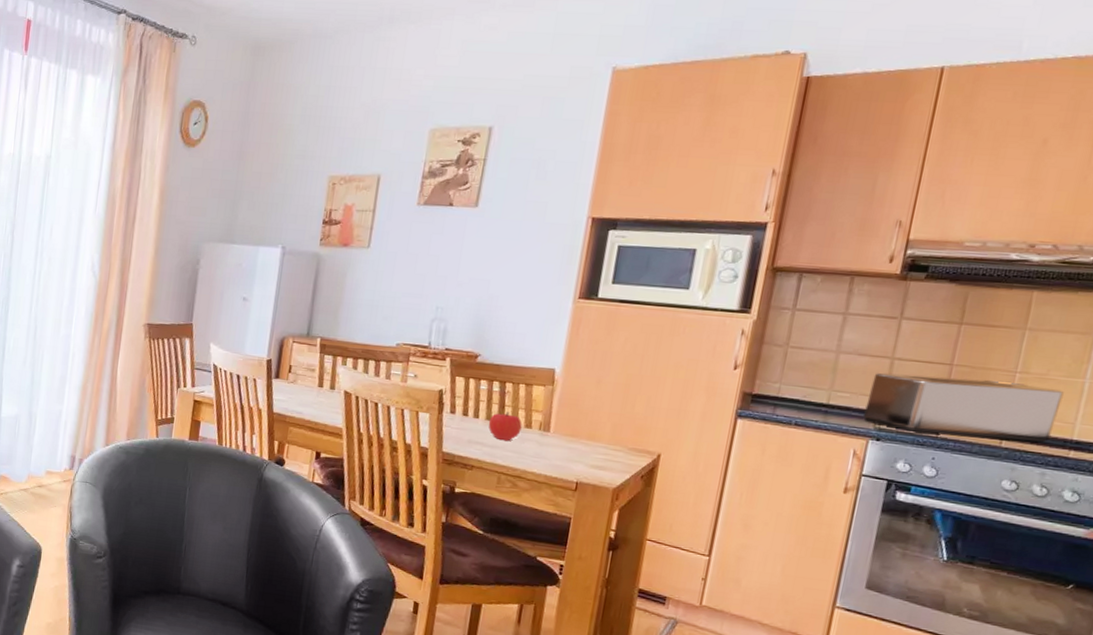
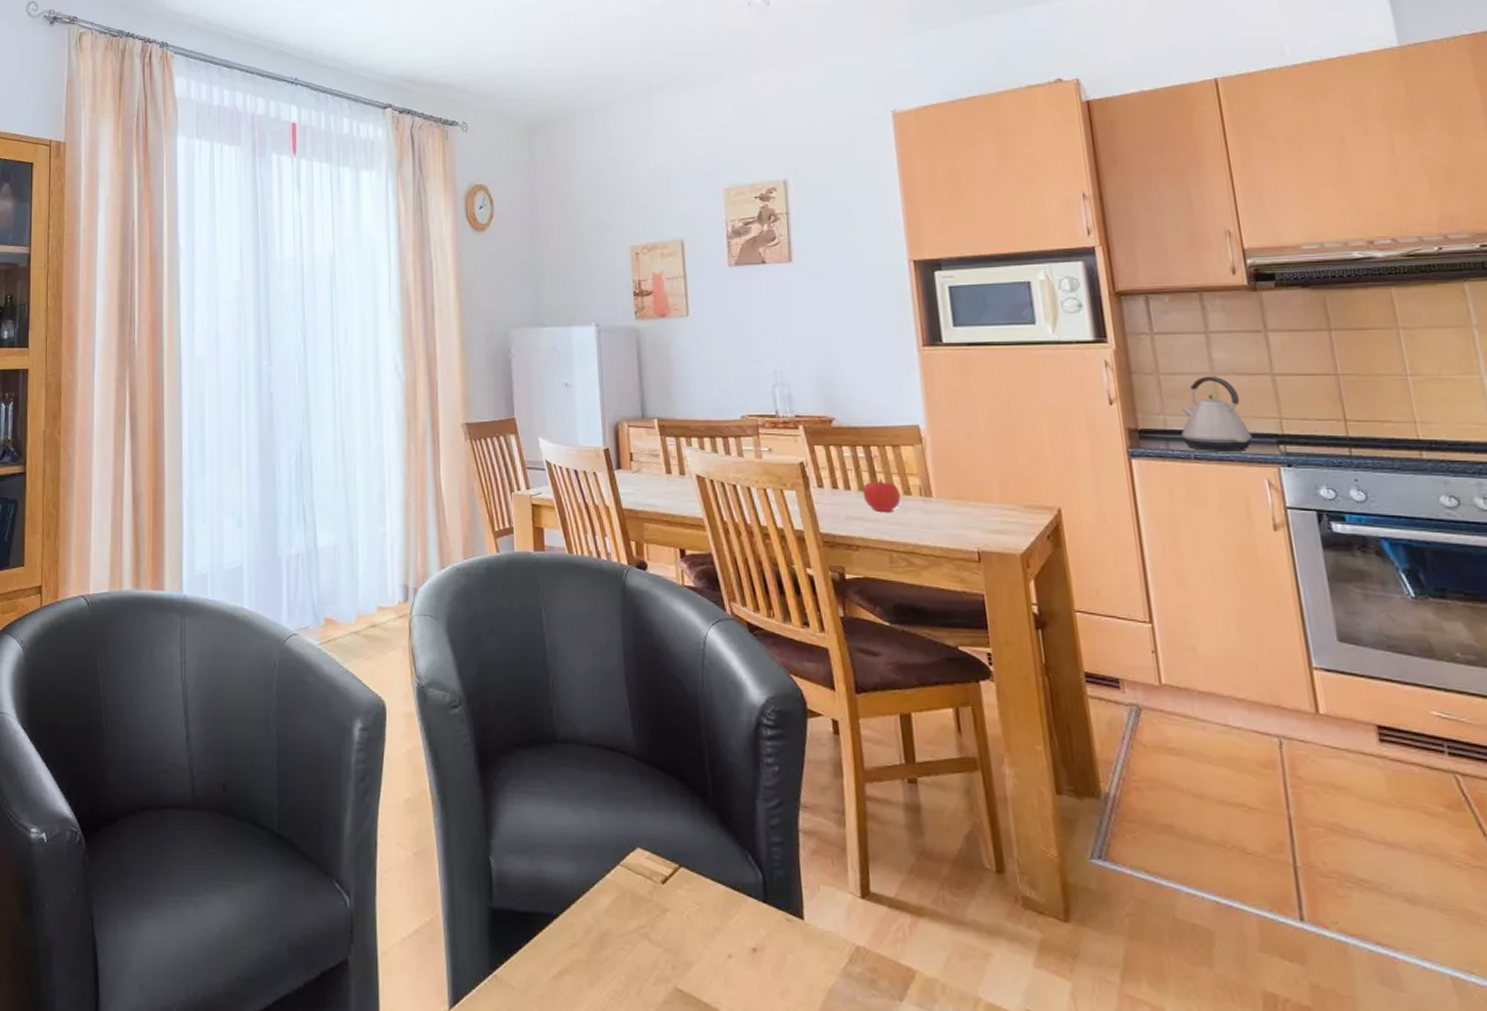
kettle: none [789,353,855,423] -> present [1181,376,1253,451]
toaster: present [864,372,1064,443] -> none [1259,387,1471,454]

